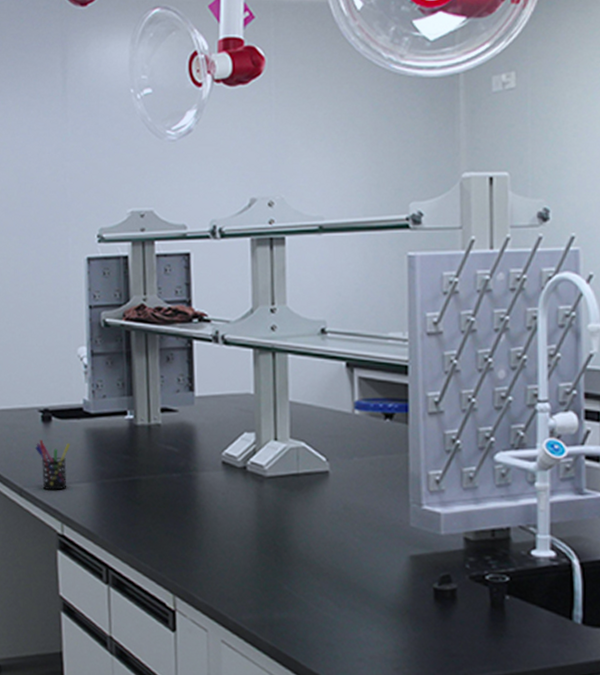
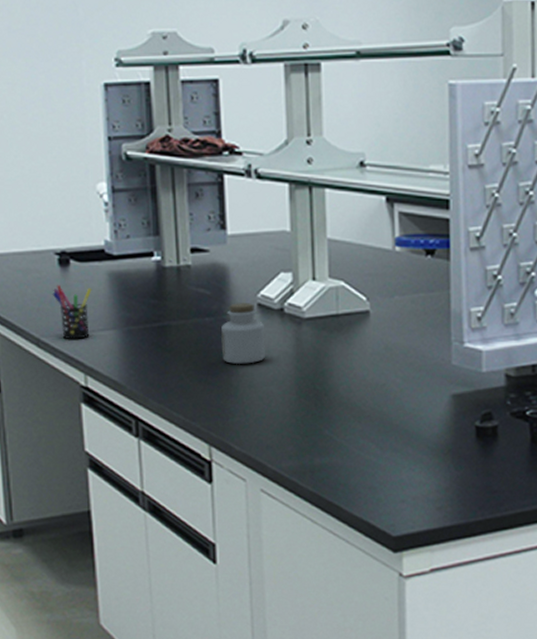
jar: none [187,460,228,519] -> present [221,303,265,364]

